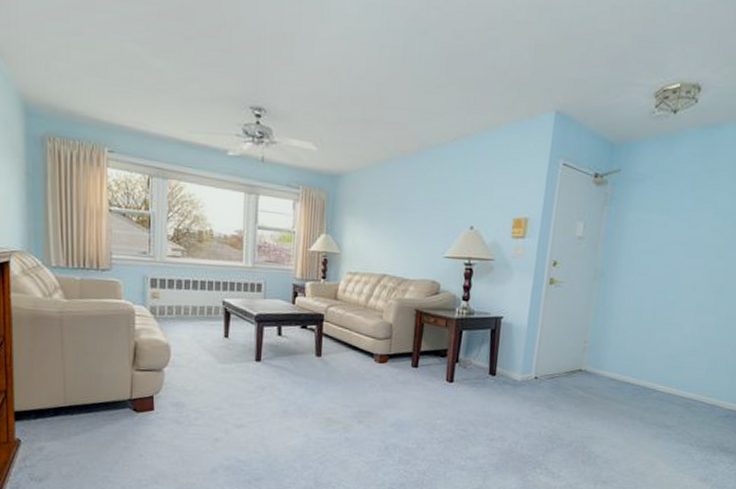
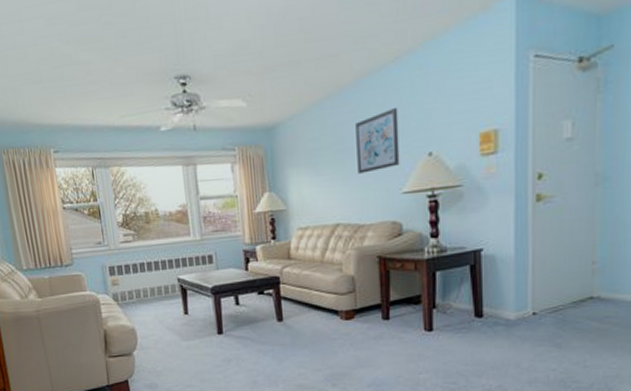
wall art: none [408,181,451,234] -> present [355,106,400,174]

